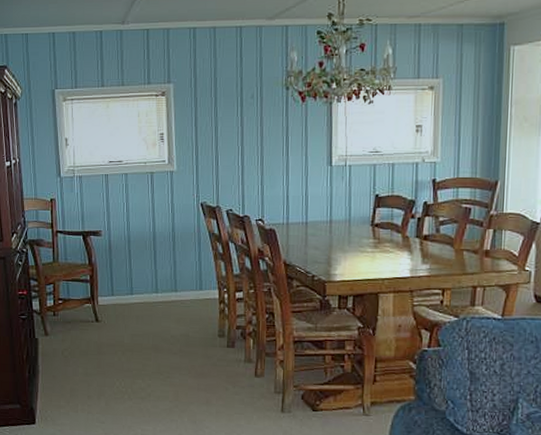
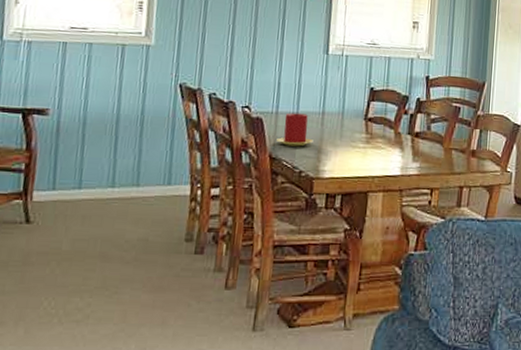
candle: none [289,223,323,254] -> present [277,112,313,147]

